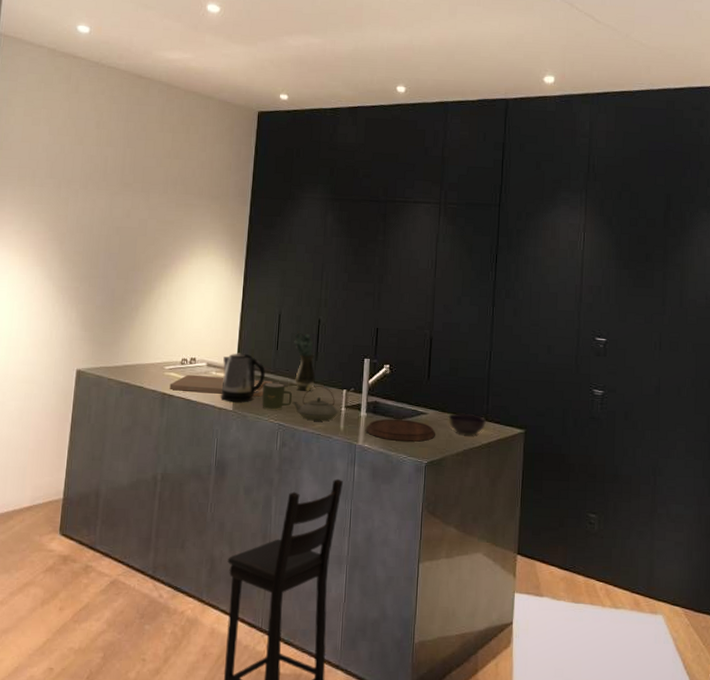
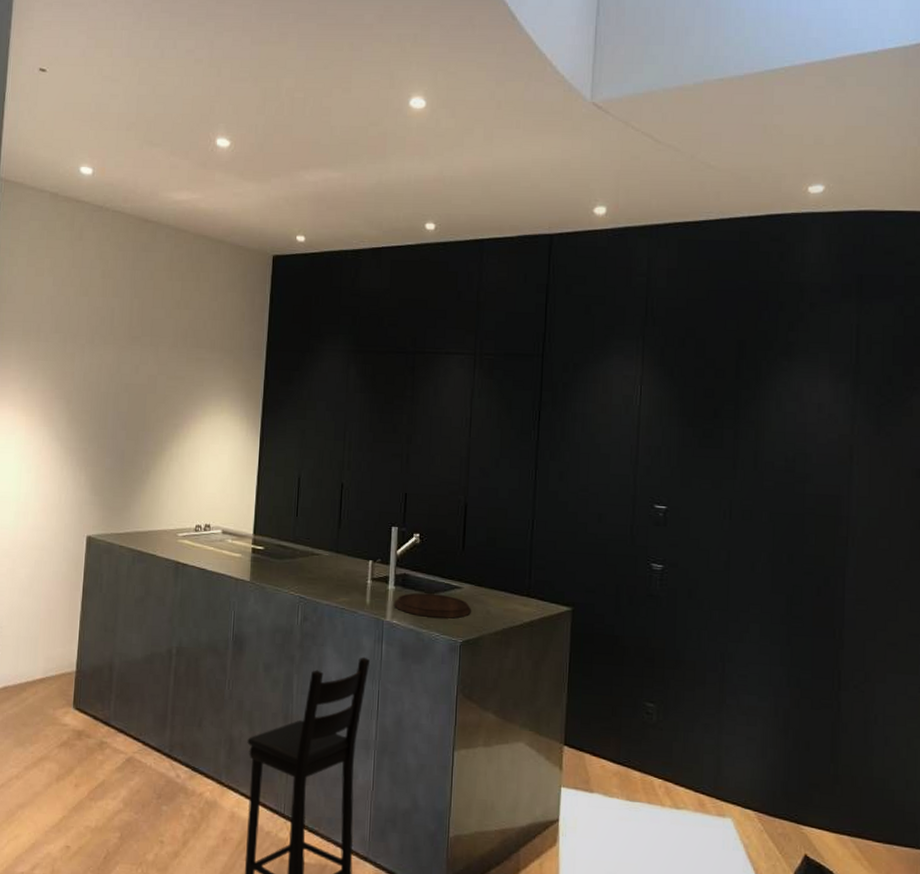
cutting board: present [169,374,273,397] -> none [183,542,293,567]
kettle: present [221,353,265,402] -> none [237,519,284,572]
mug: present [262,382,293,410] -> none [281,552,314,582]
teapot: present [292,386,339,421] -> none [314,556,365,595]
vase: present [294,332,316,391] -> none [315,497,339,562]
bowl: present [448,413,487,436] -> none [485,587,529,614]

